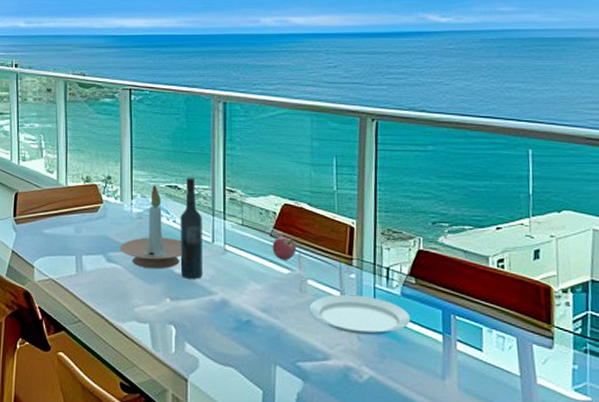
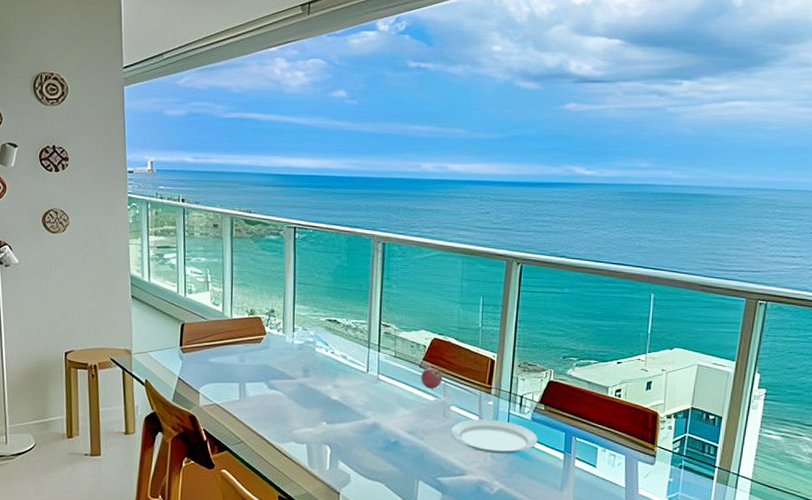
candle holder: present [119,185,181,269] -> none [281,319,339,396]
wine bottle: present [180,178,202,279] -> none [336,313,359,405]

